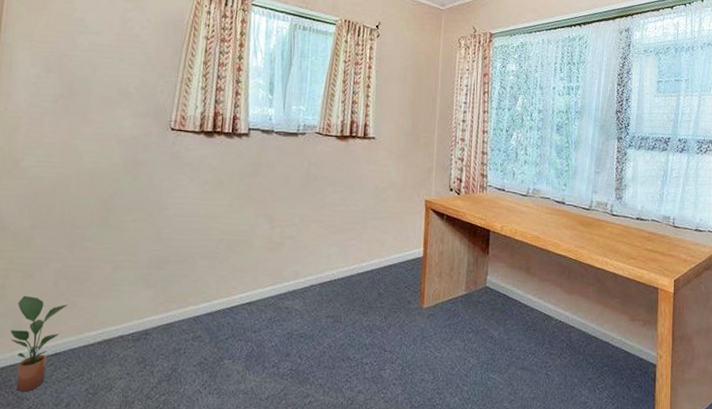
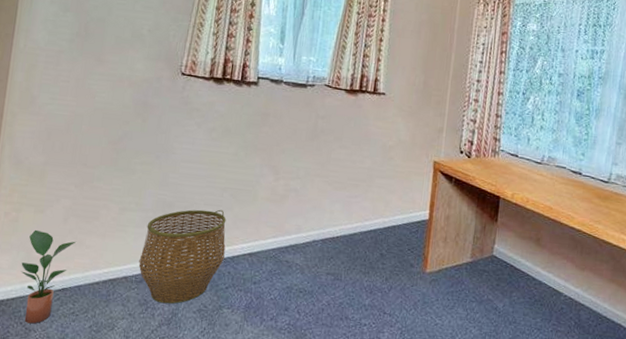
basket: none [135,261,224,360] -> present [138,209,227,304]

